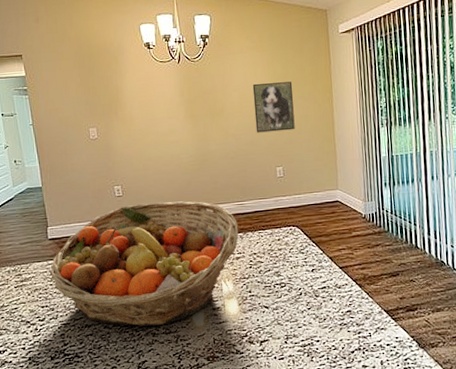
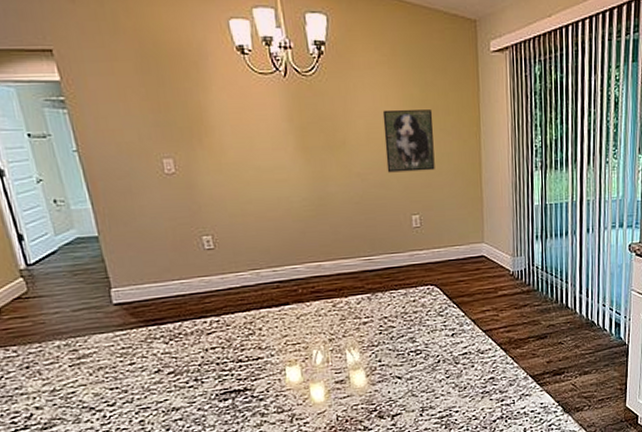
fruit basket: present [49,201,239,326] -> none [117,255,367,406]

